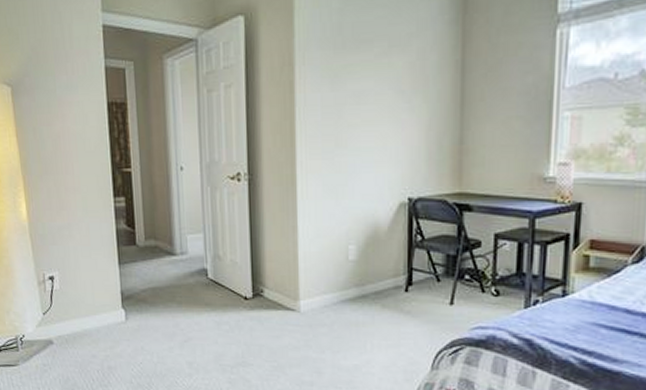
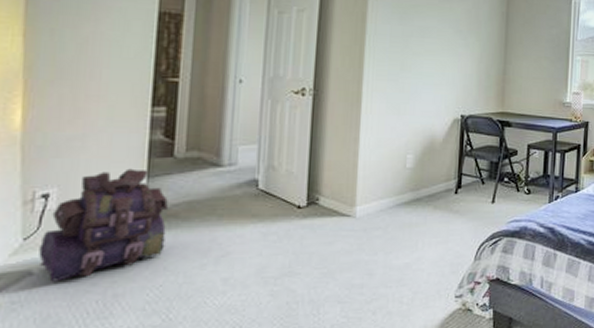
backpack: none [54,255,140,351] -> present [39,168,168,282]

